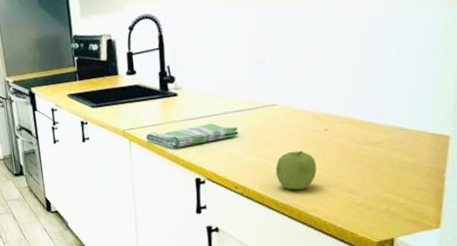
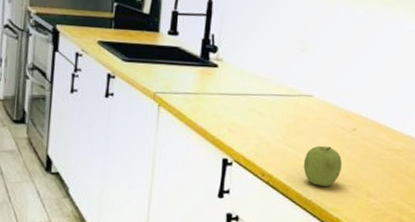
dish towel: present [145,123,239,149] -> none [176,100,274,123]

